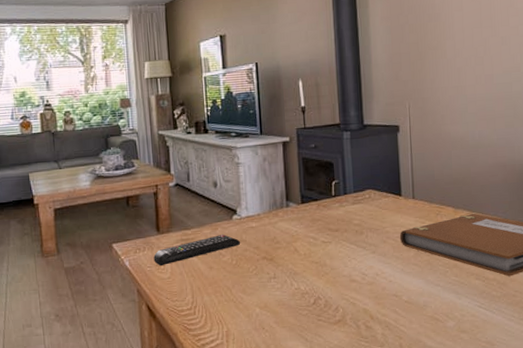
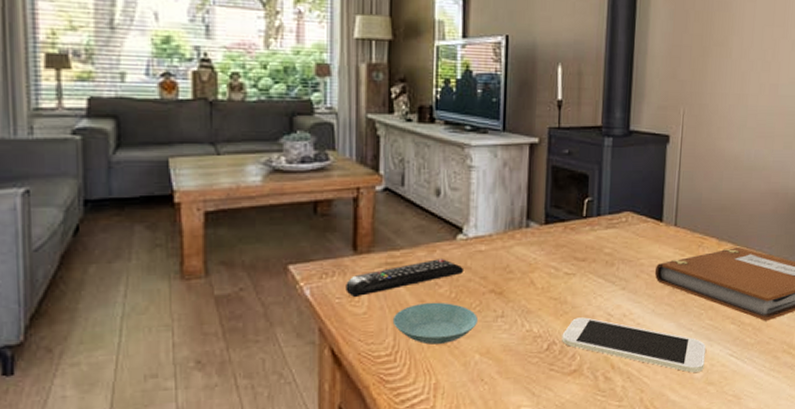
saucer: none [190,268,255,301] -> present [392,302,478,345]
smartphone: none [325,277,455,322] -> present [562,317,706,373]

